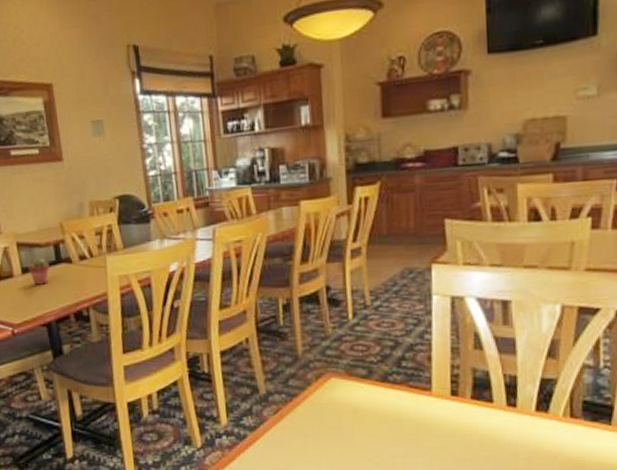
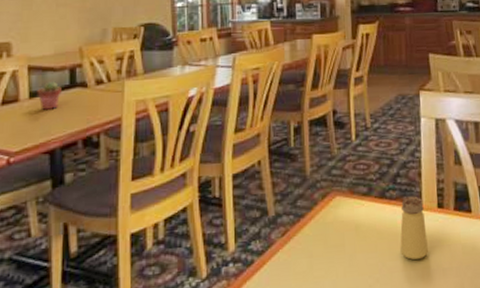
saltshaker: none [404,381,438,447] -> present [400,196,428,260]

